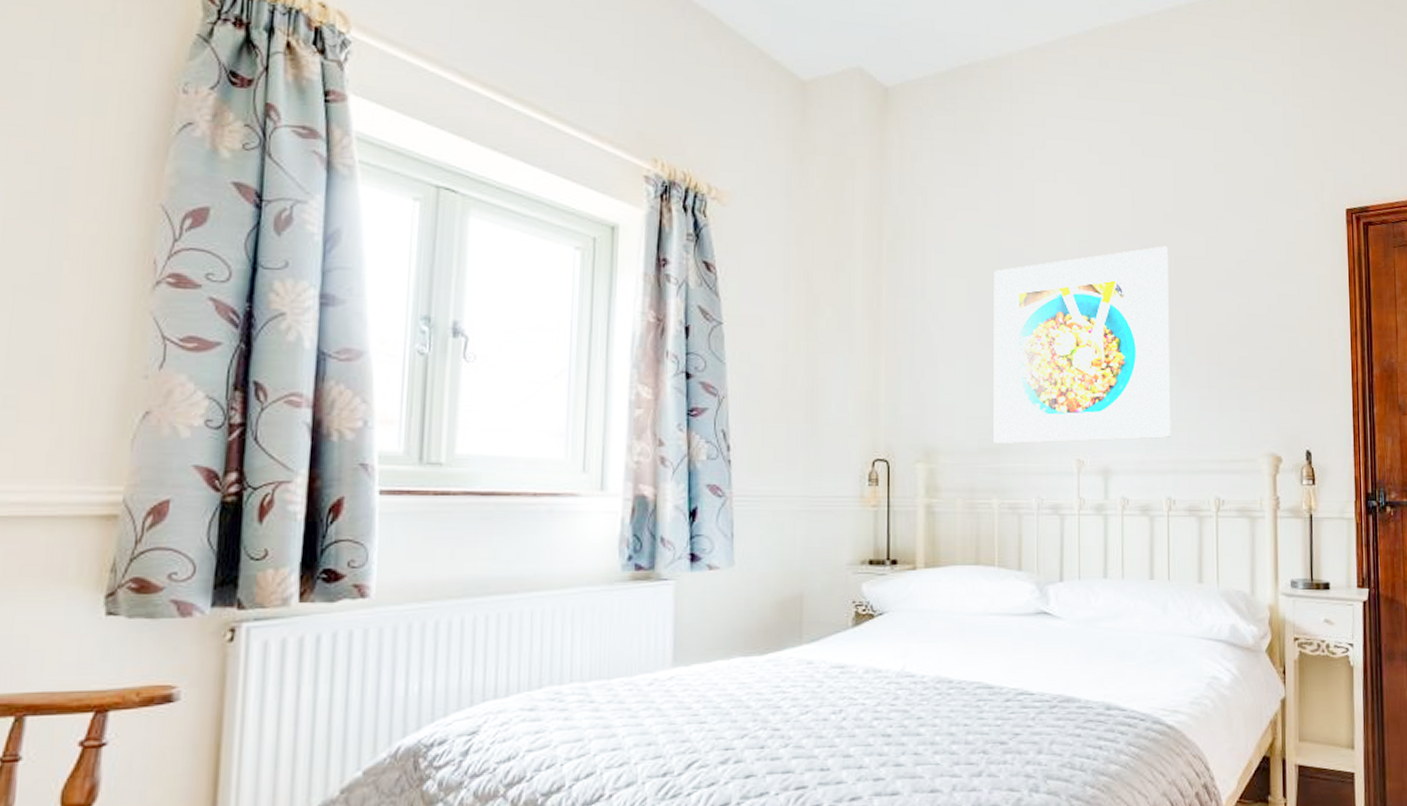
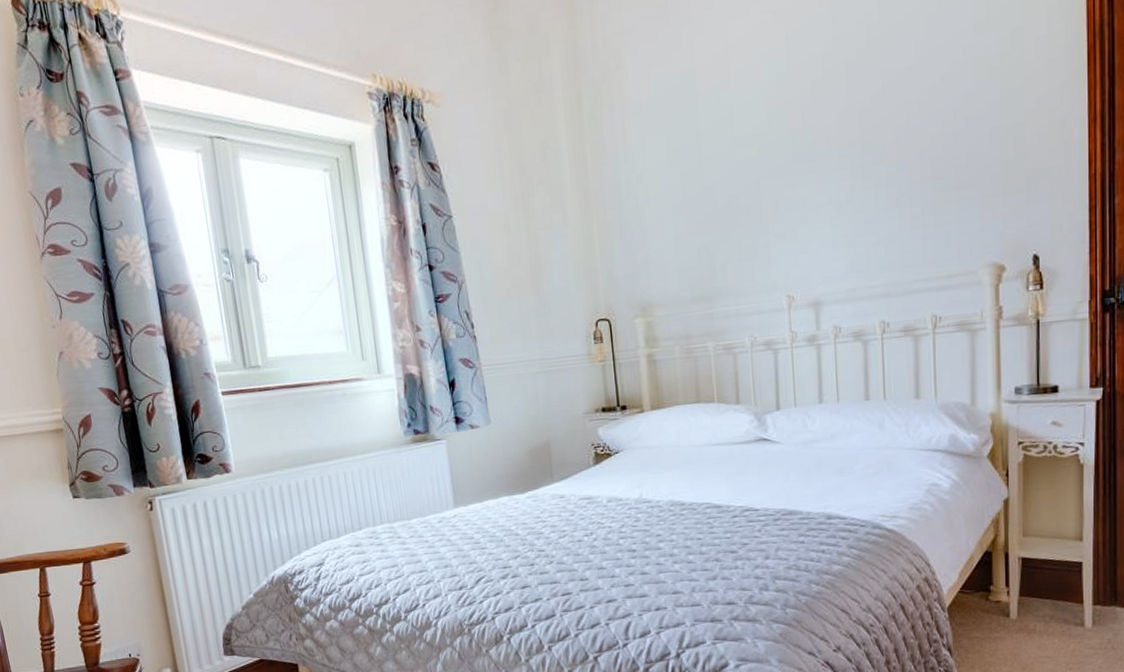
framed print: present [994,246,1170,444] -> none [692,61,882,291]

